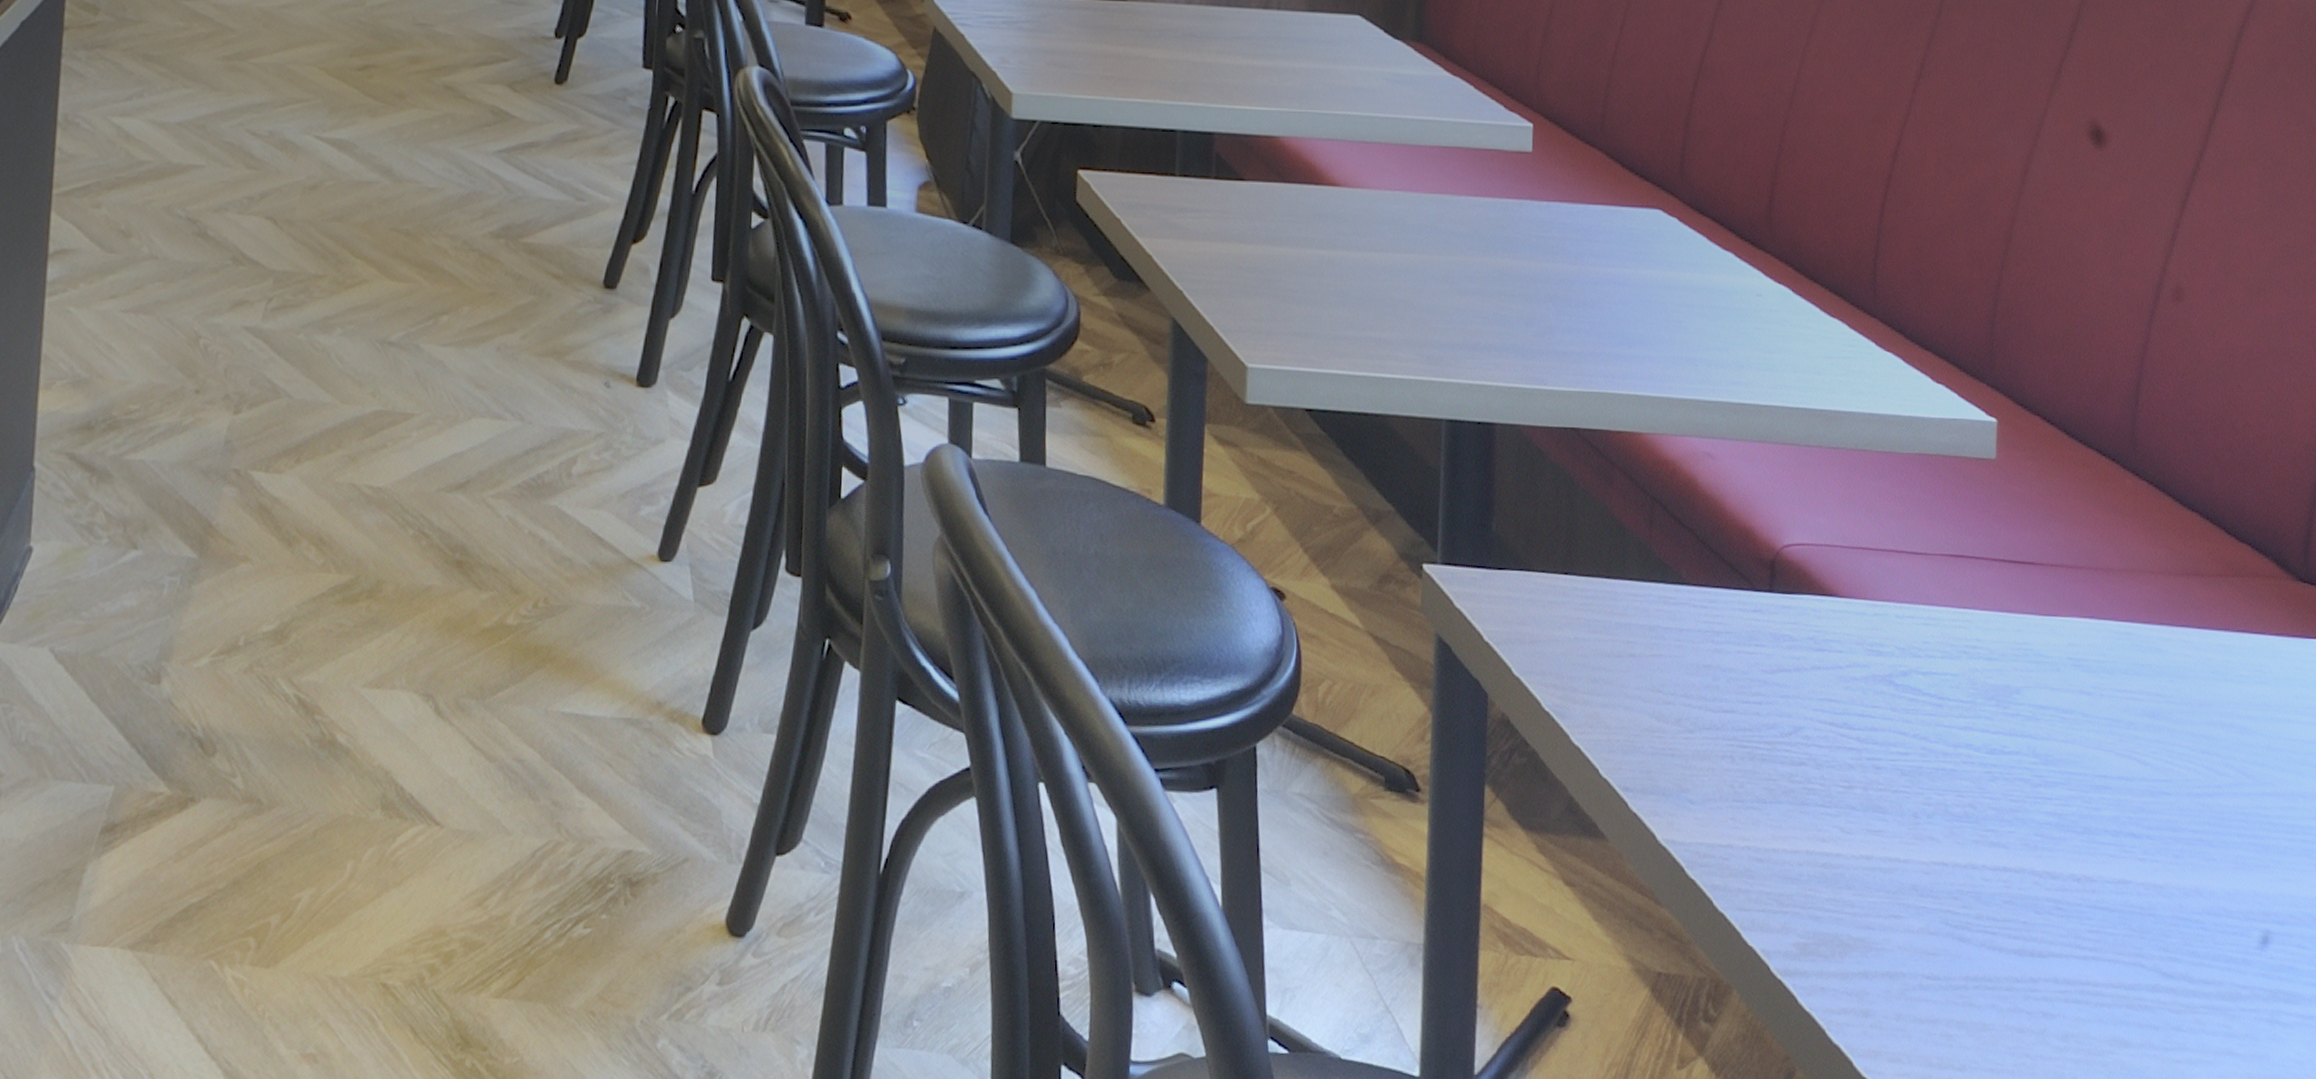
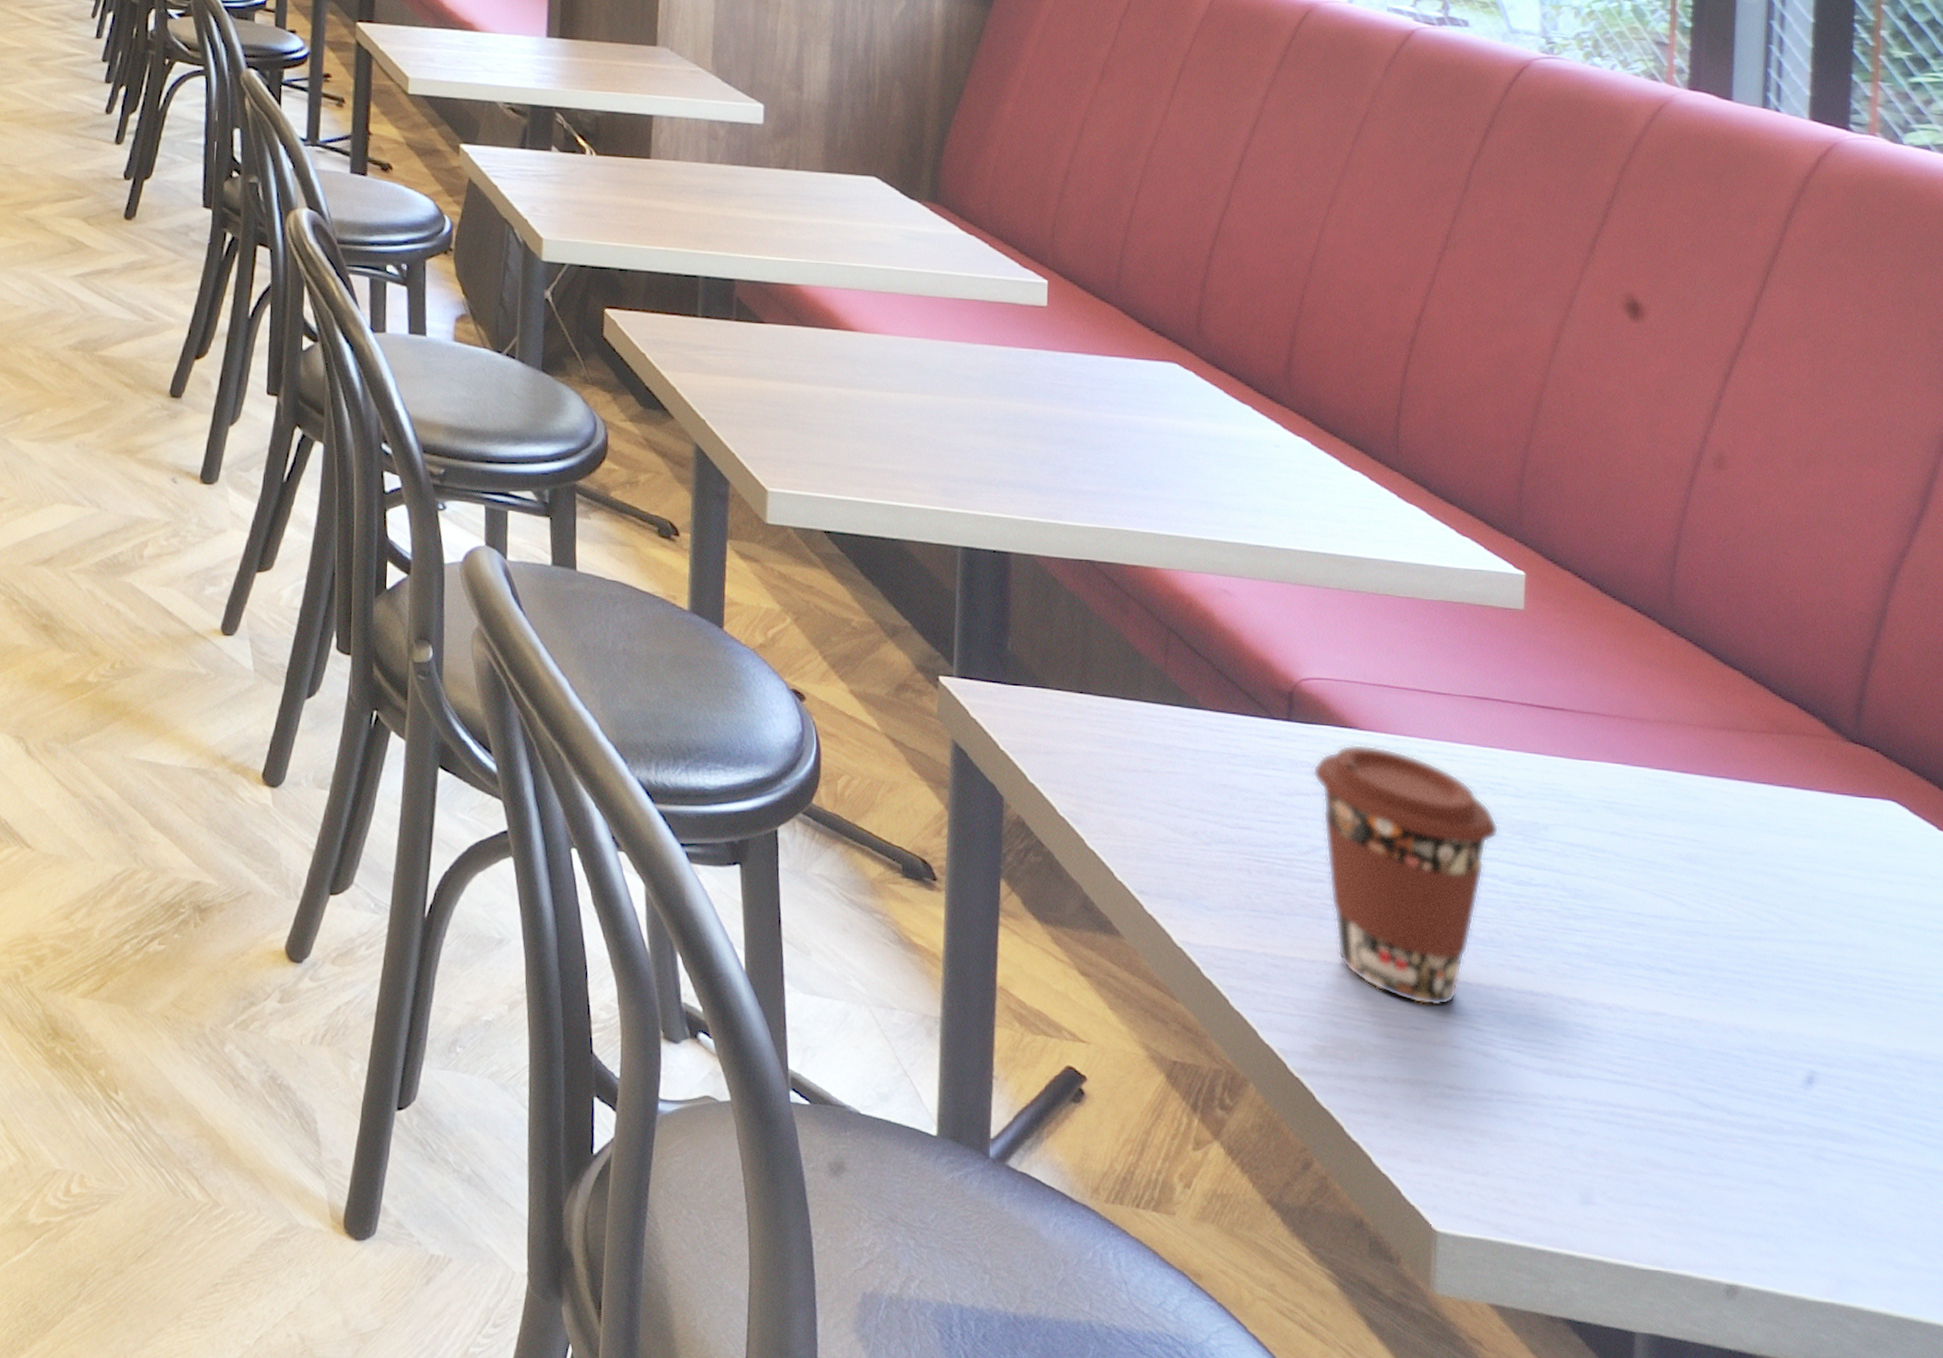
coffee cup: none [1793,612,1974,892] -> present [1312,744,1499,1007]

